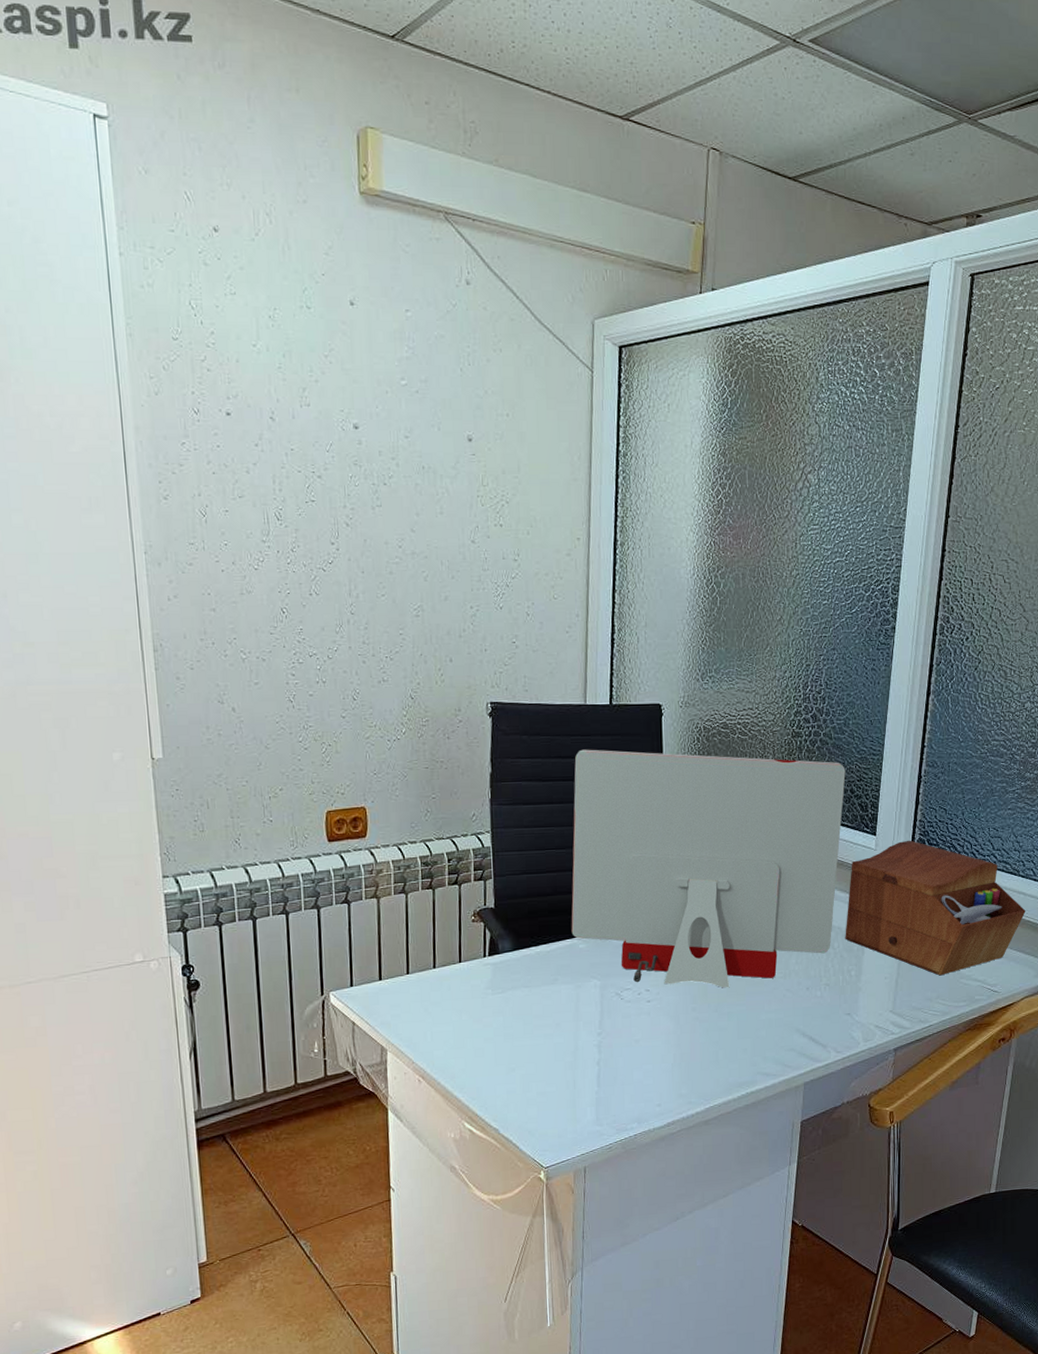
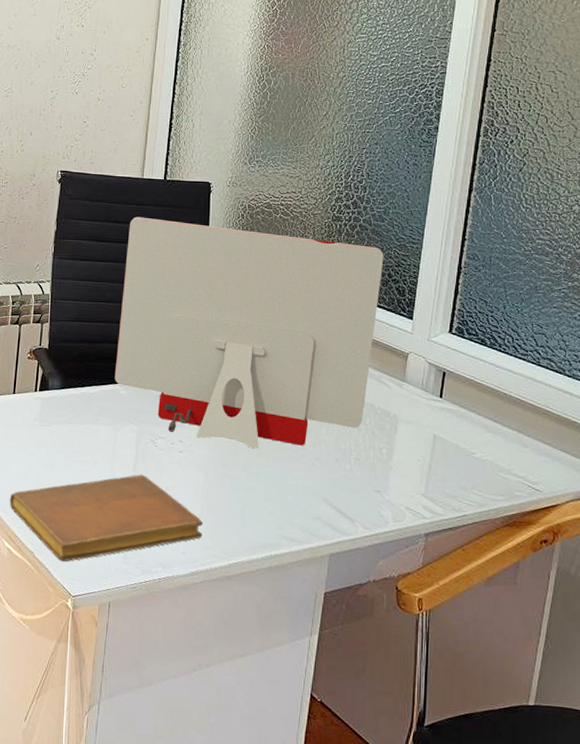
notebook: none [466,1030,677,1134] -> present [10,474,203,562]
sewing box: present [845,840,1026,976] -> none [377,327,572,466]

